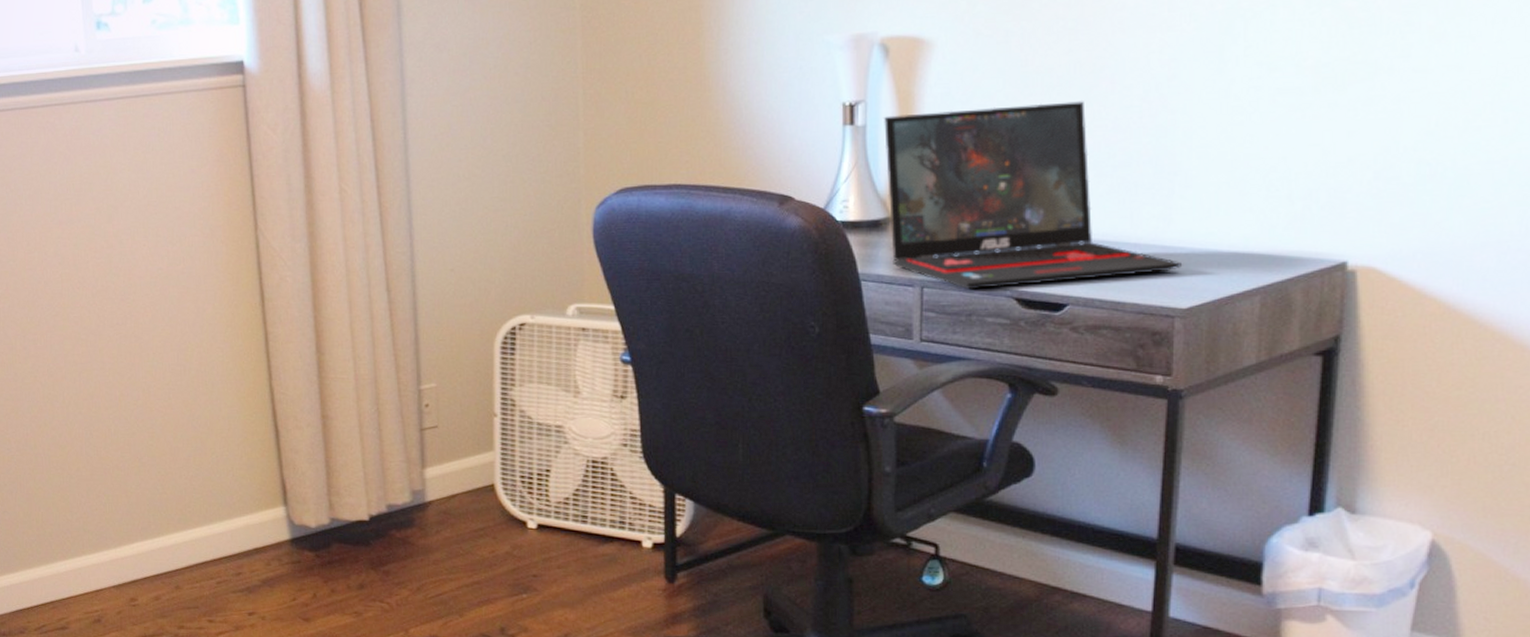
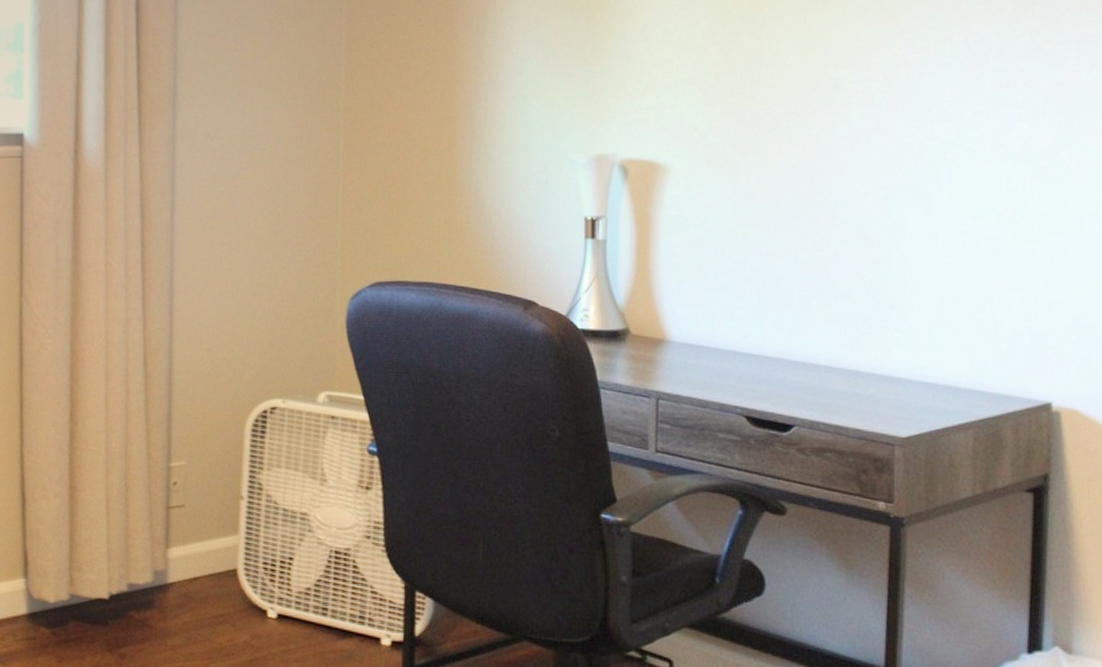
laptop: present [884,101,1183,290] -> none [623,232,901,405]

